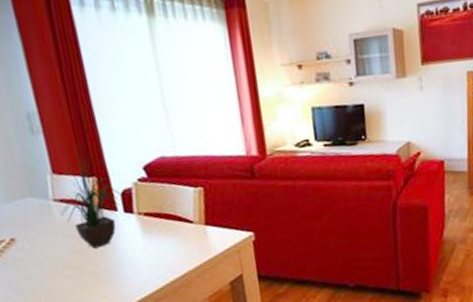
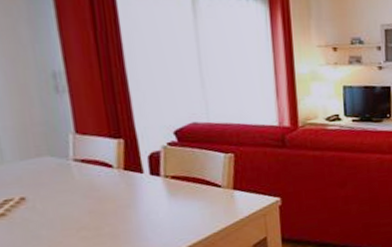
potted plant: present [60,145,121,249] -> none [80,106,147,210]

